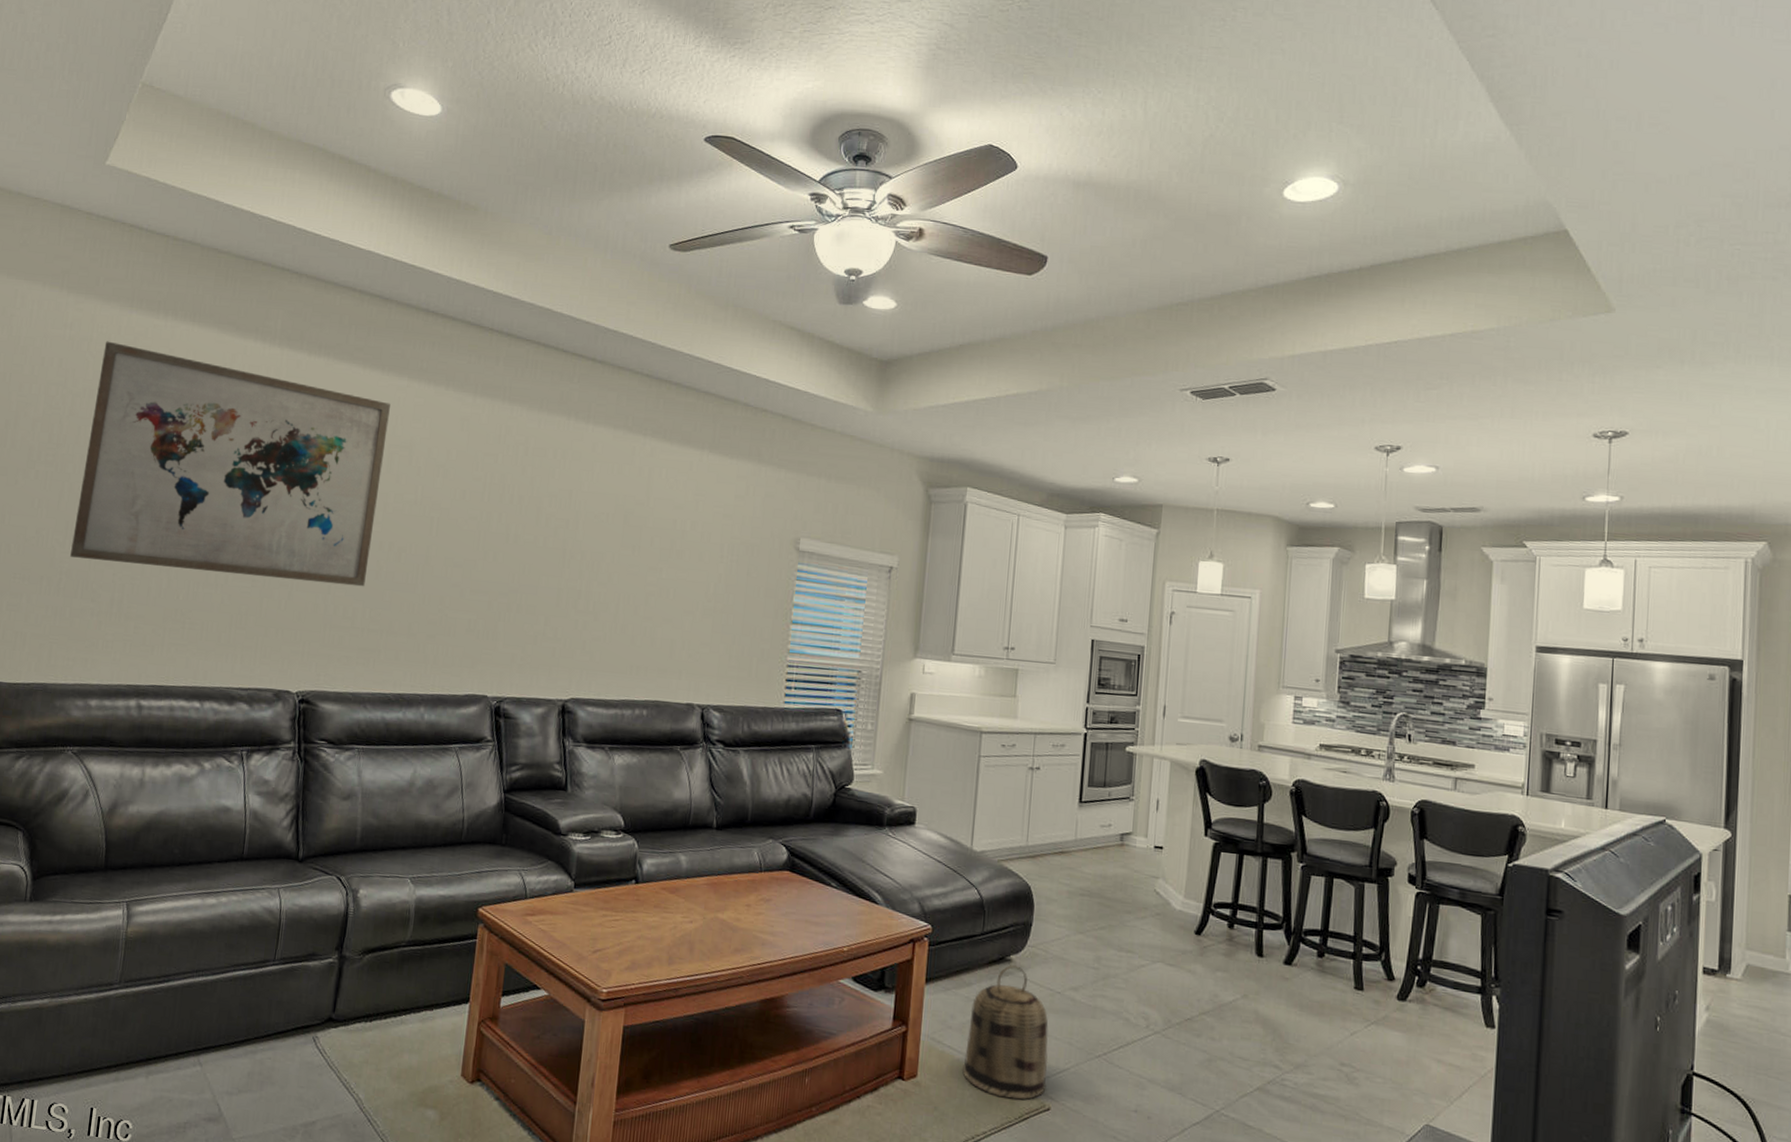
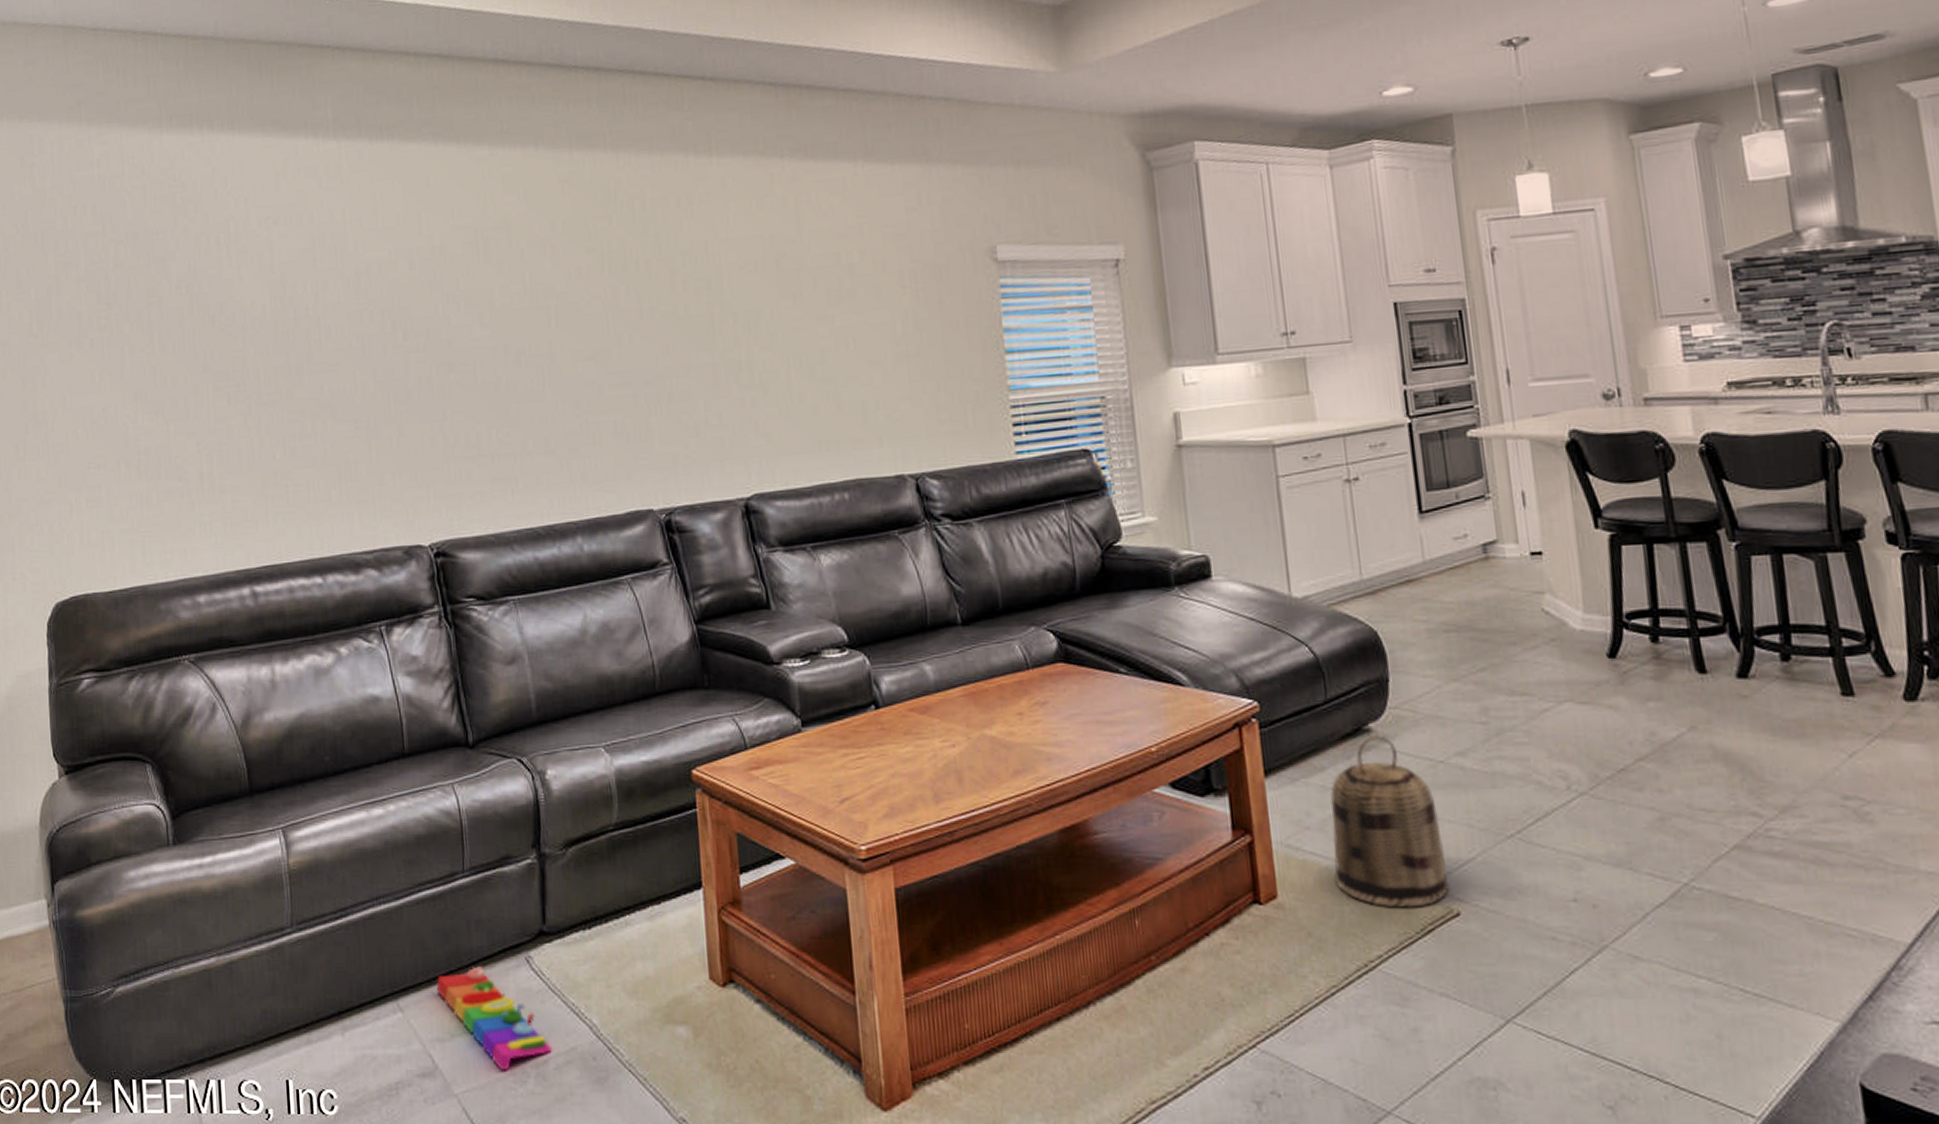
wall art: present [70,341,391,587] -> none [139,172,485,432]
knob puzzle: none [233,1038,321,1126] -> present [436,966,552,1071]

